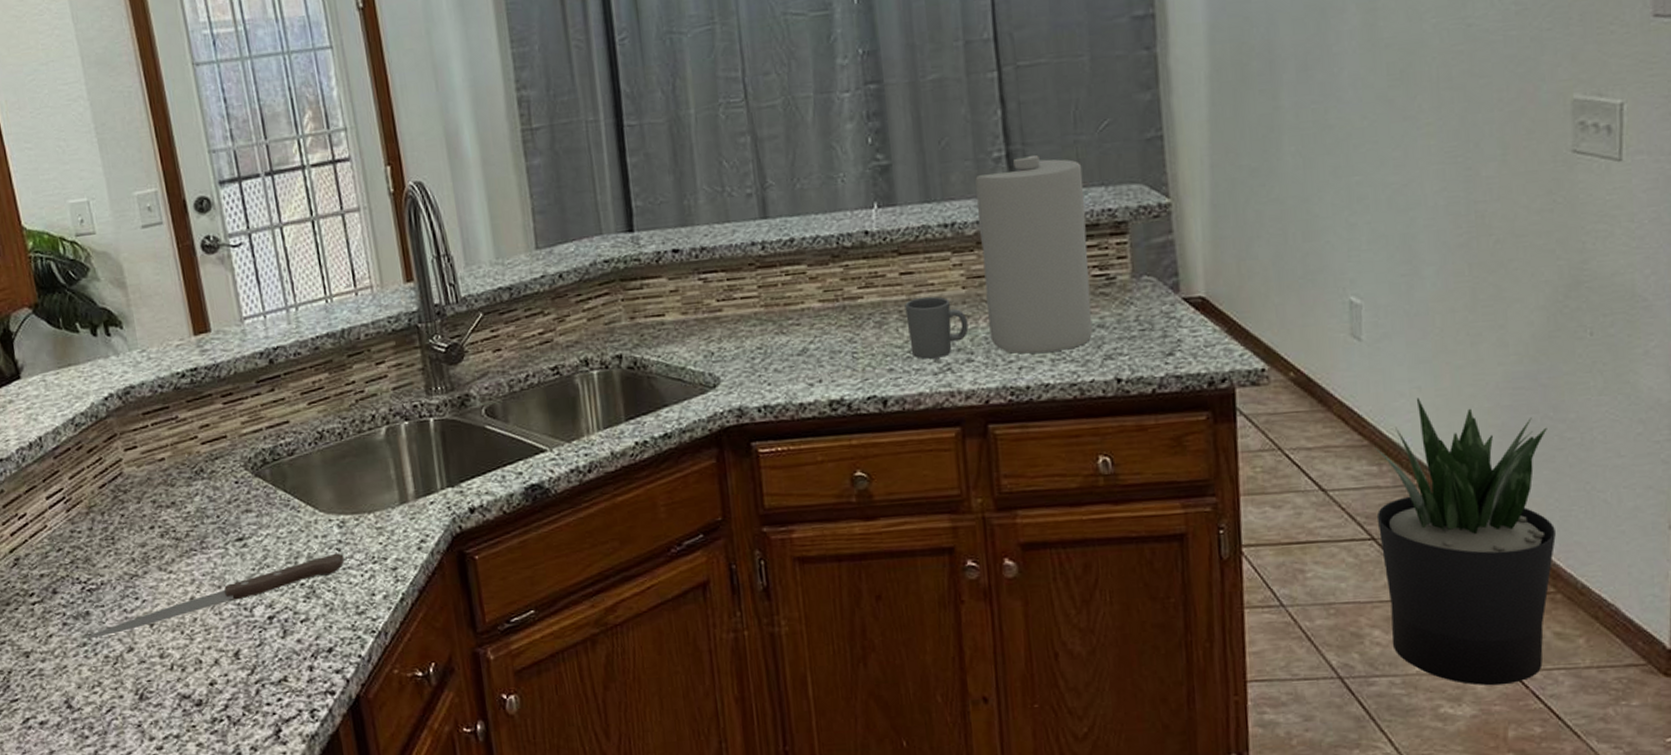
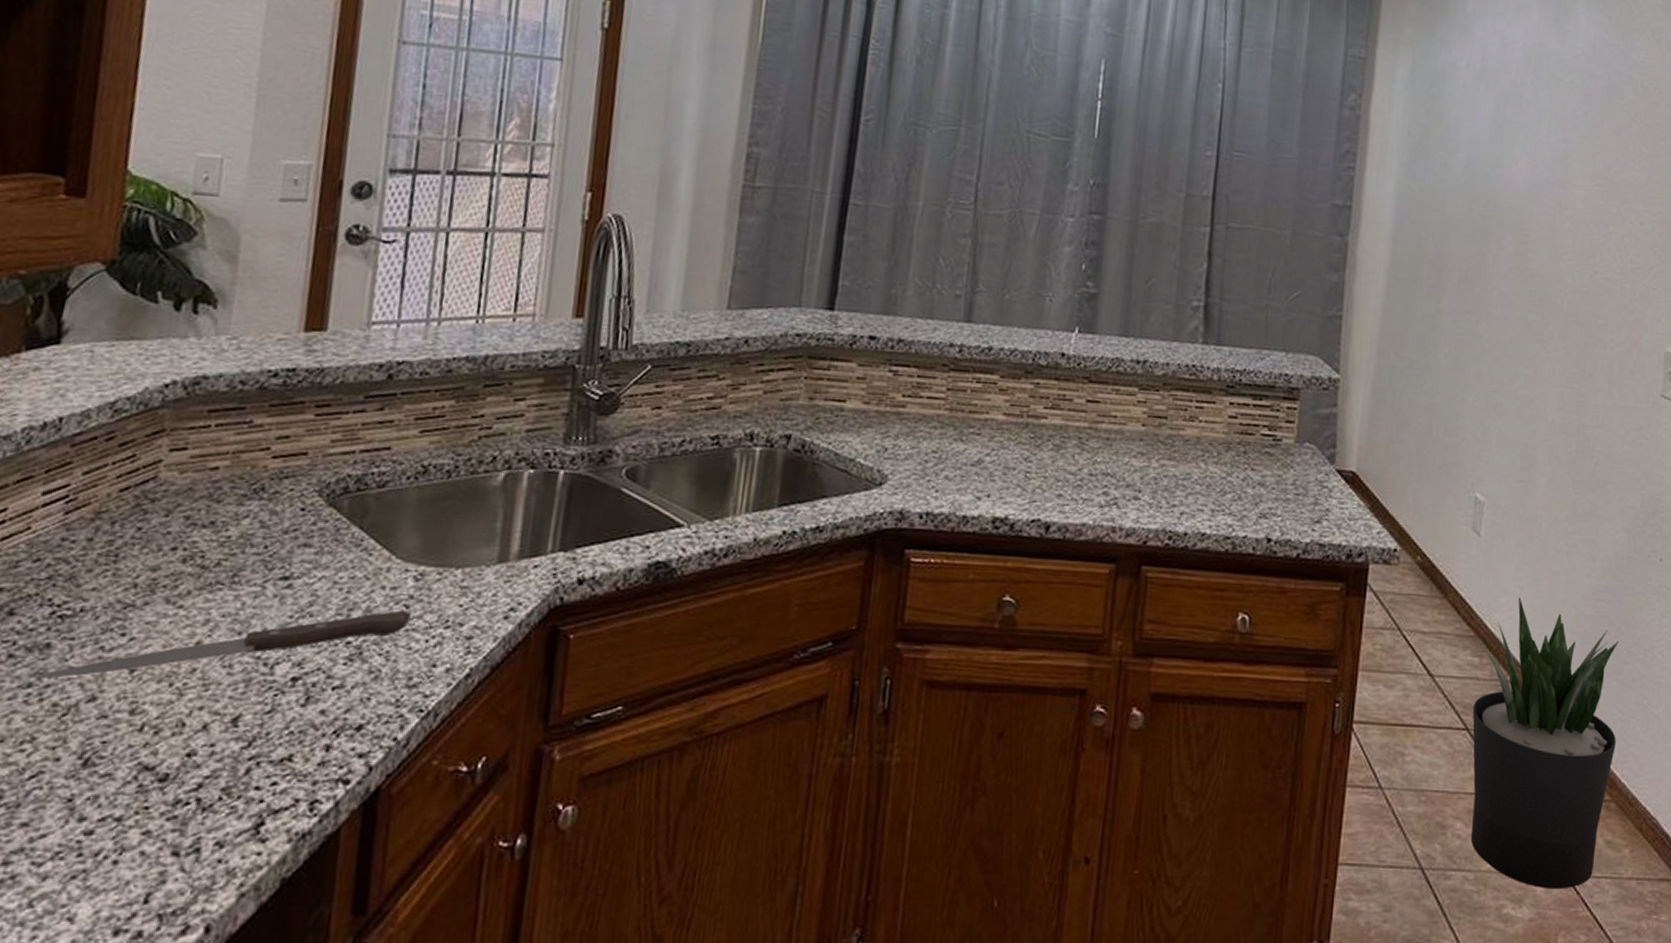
mug: present [904,296,969,359] -> none [1082,428,1142,491]
paper towel holder: present [975,154,1093,354] -> none [1159,310,1269,503]

